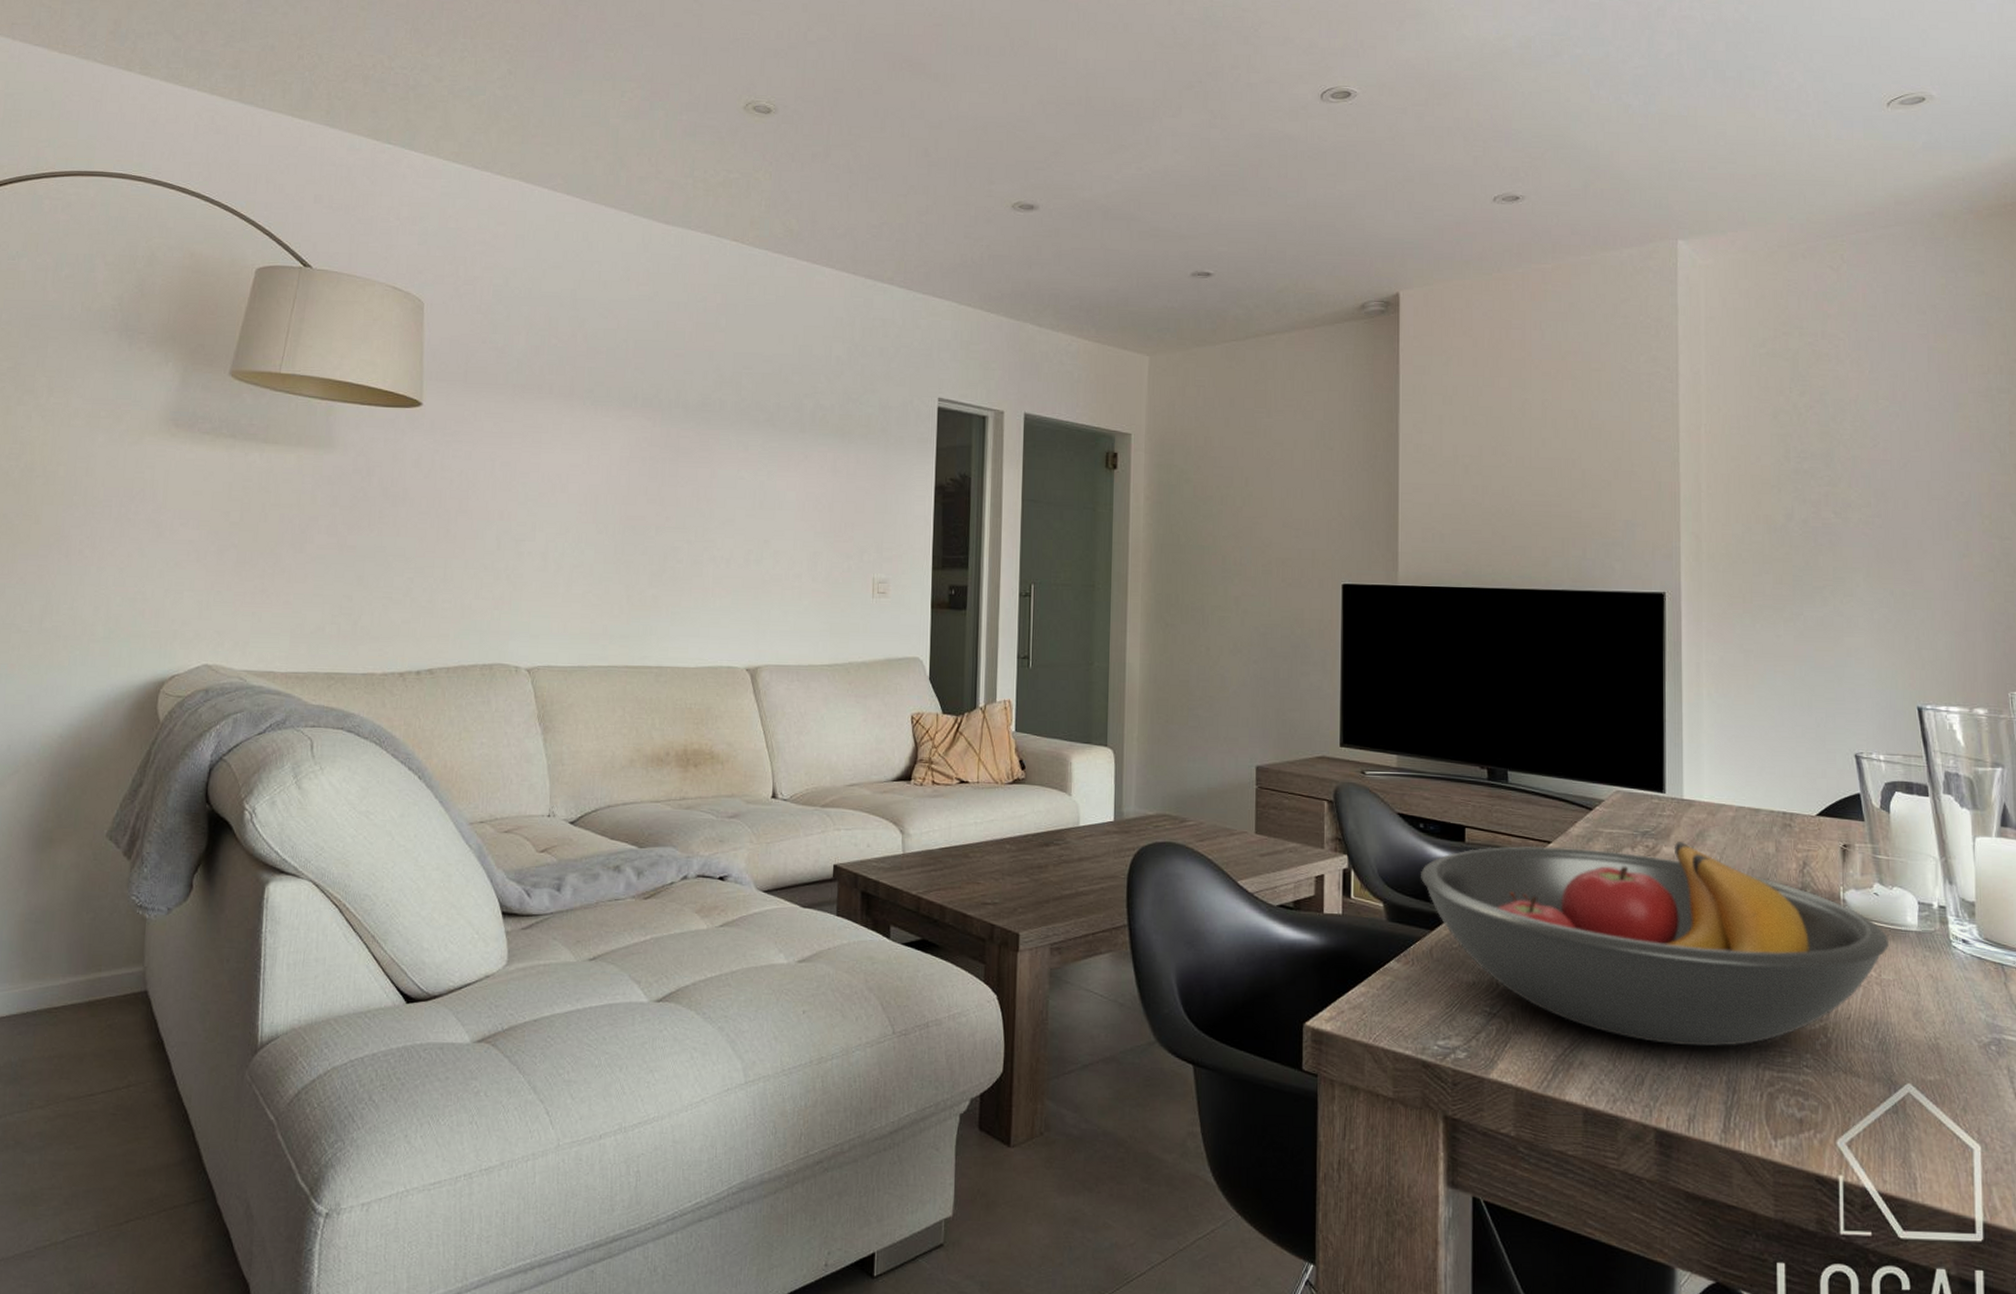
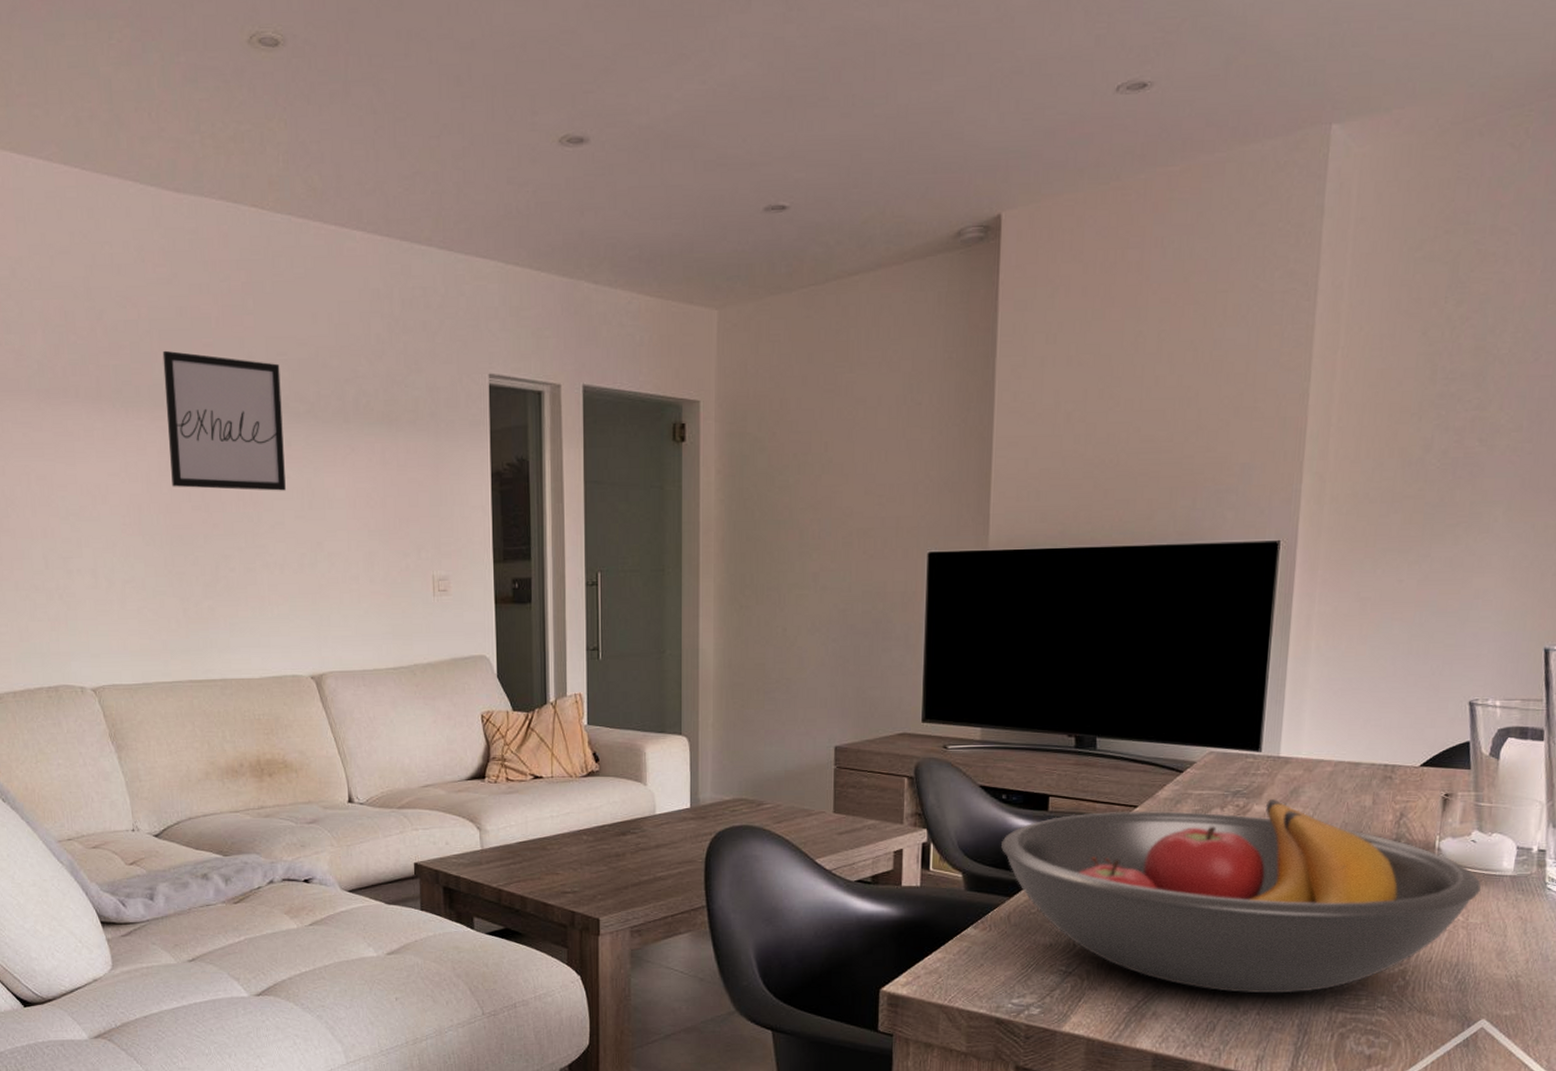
wall art: none [631,357,745,491] -> present [162,350,286,491]

